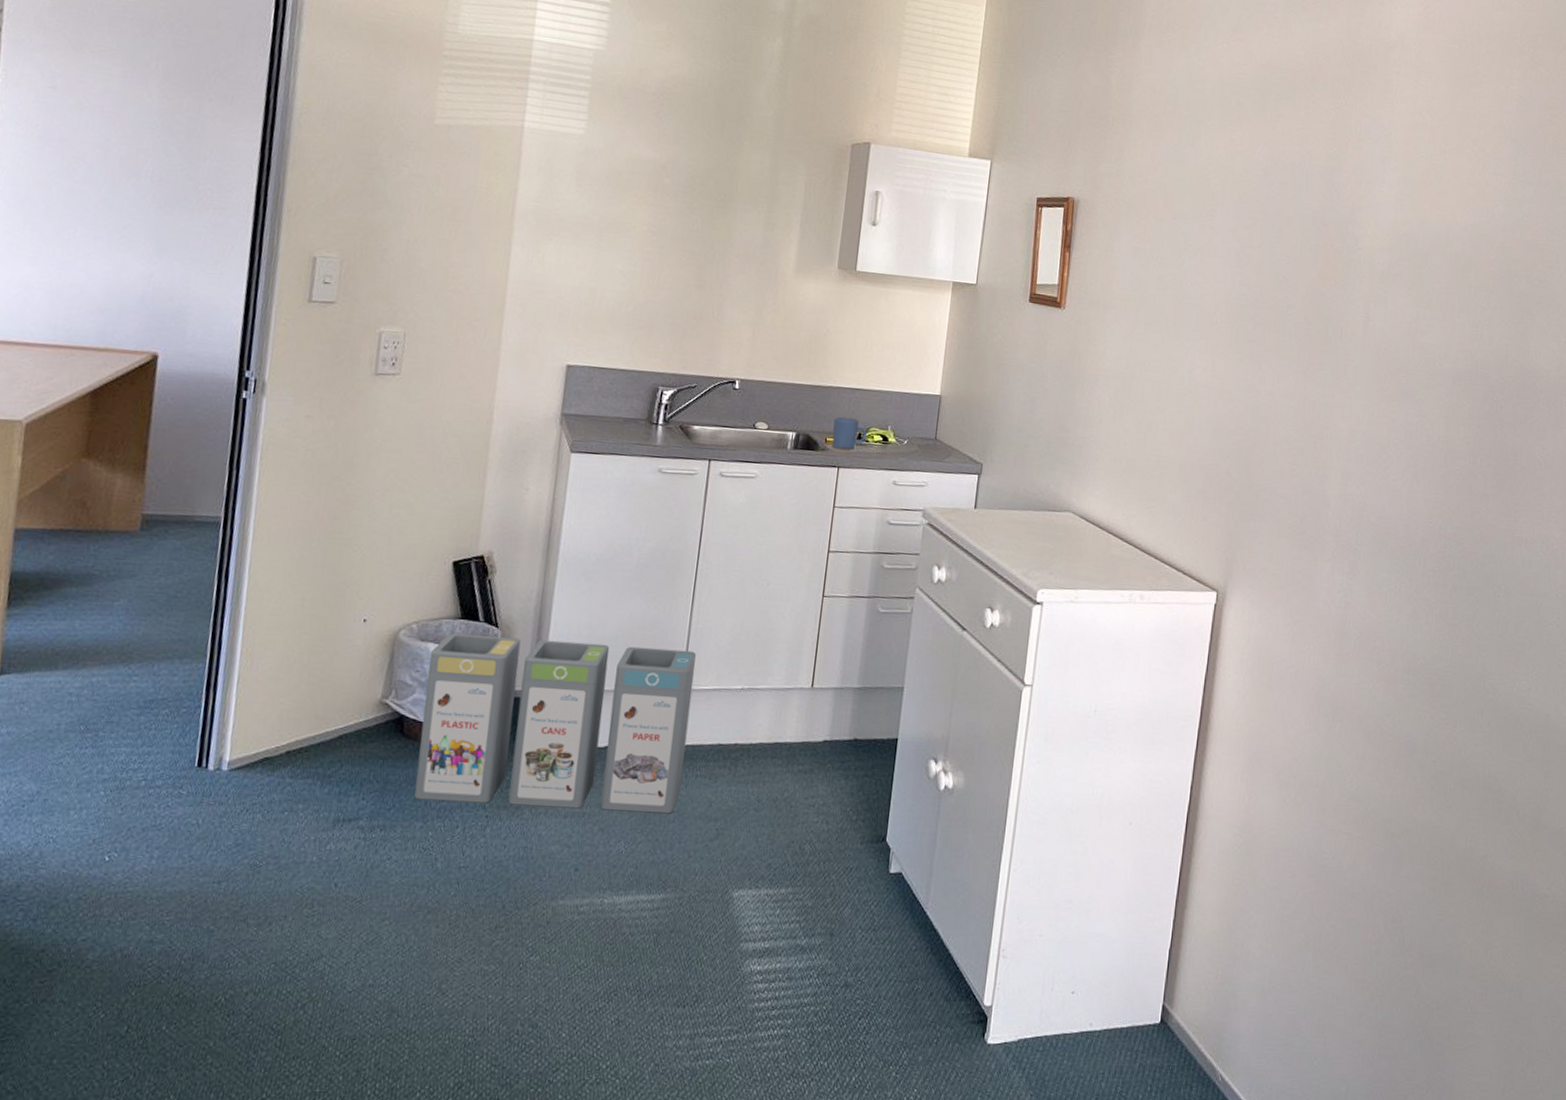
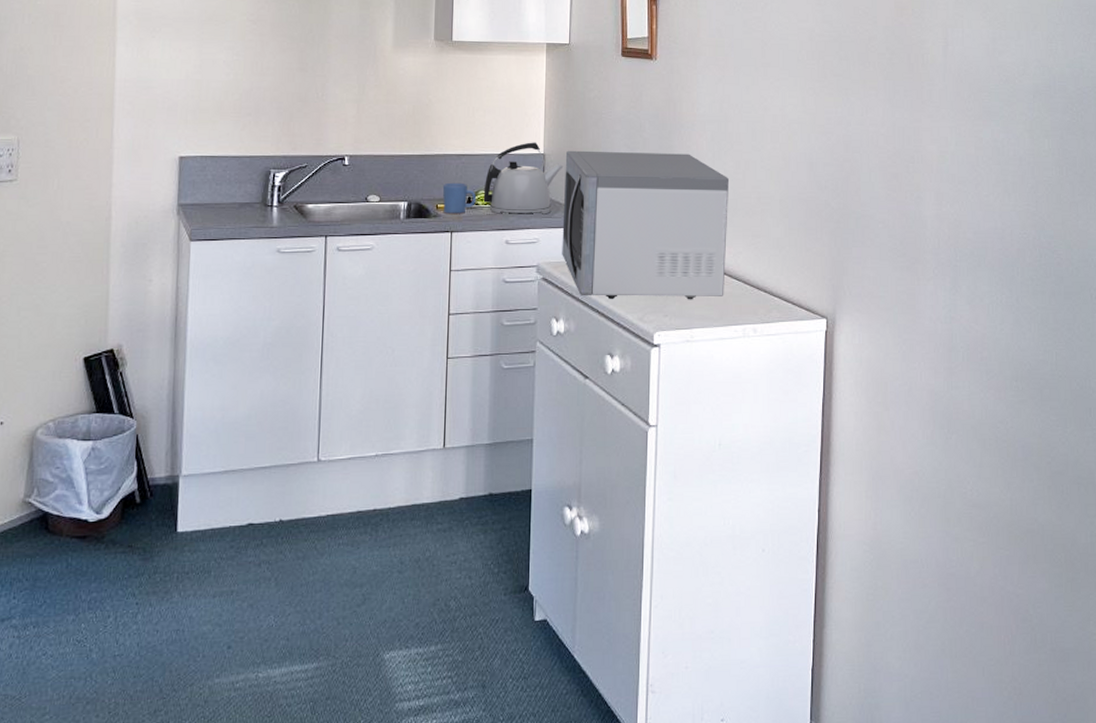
recycling bin: present [414,633,696,814] -> none [64,423,329,593]
kettle: none [872,382,960,458] -> present [482,142,564,215]
microwave oven: none [950,394,1129,560] -> present [562,150,729,300]

